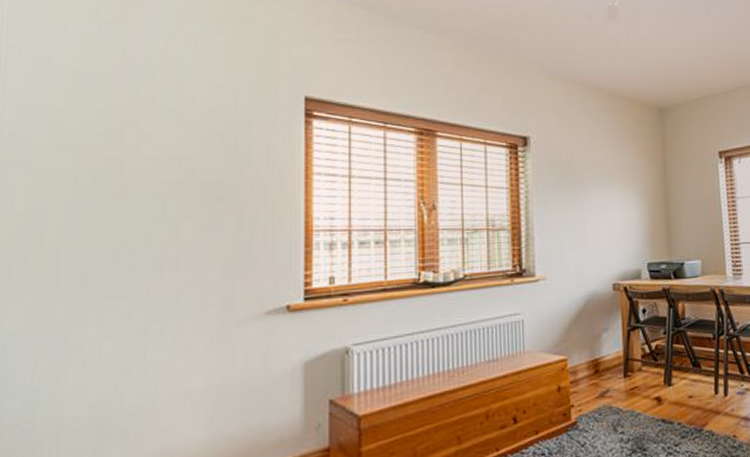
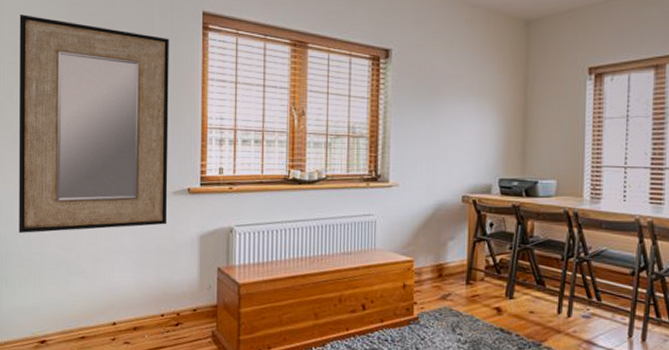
home mirror: none [15,98,260,393] -> present [19,15,169,233]

